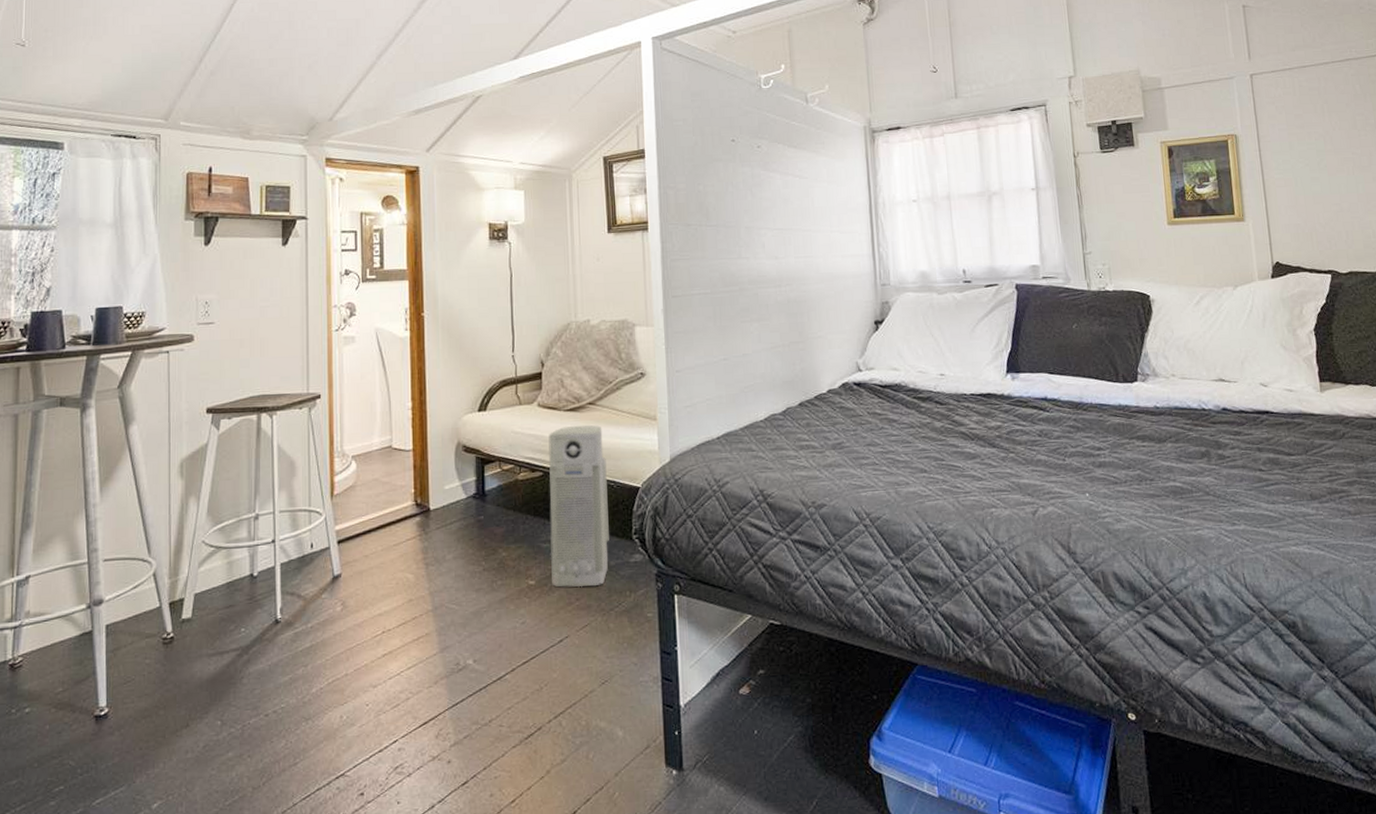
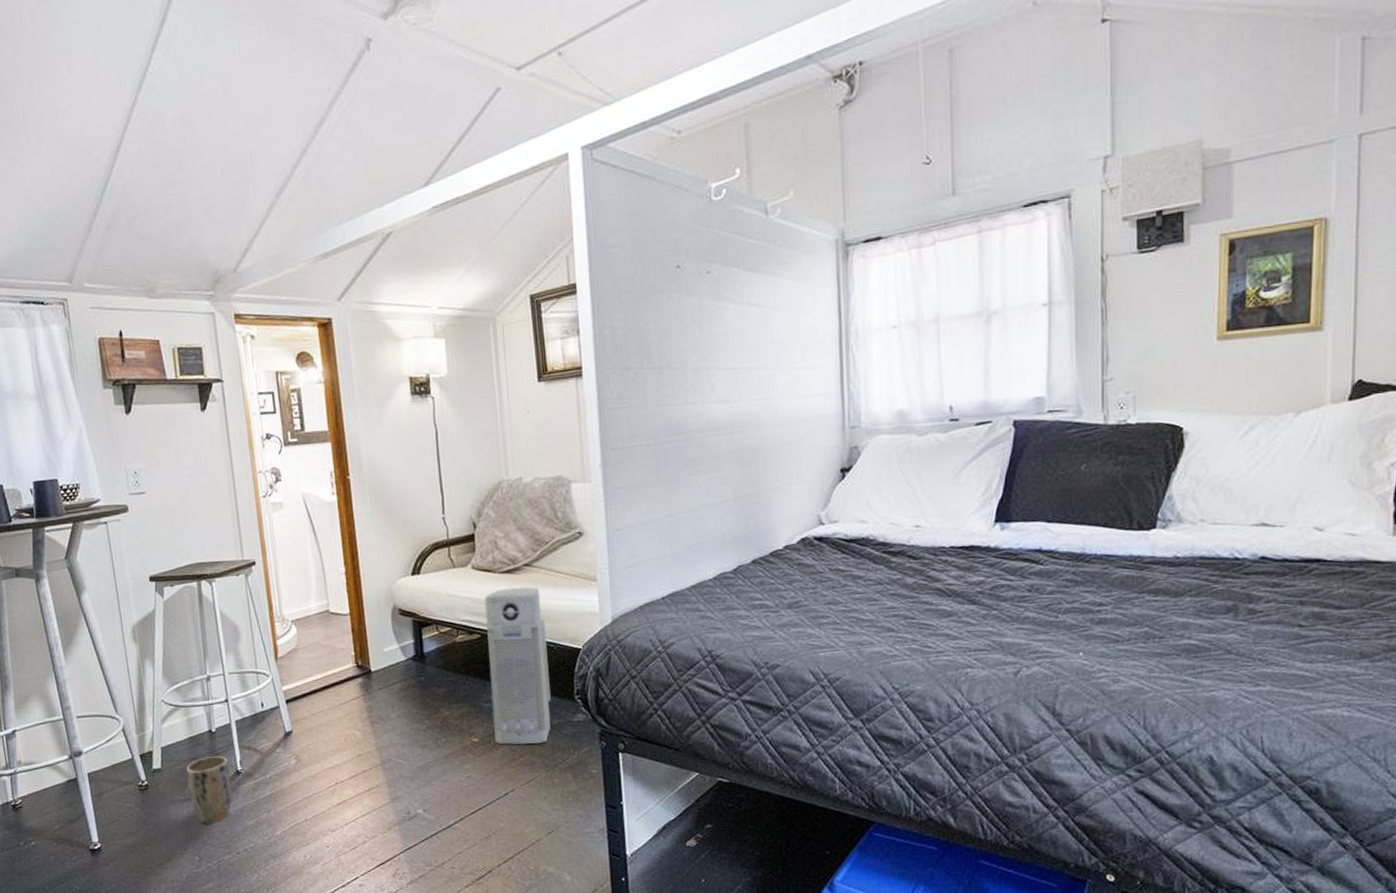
plant pot: none [219,603,268,682] -> present [186,756,232,824]

